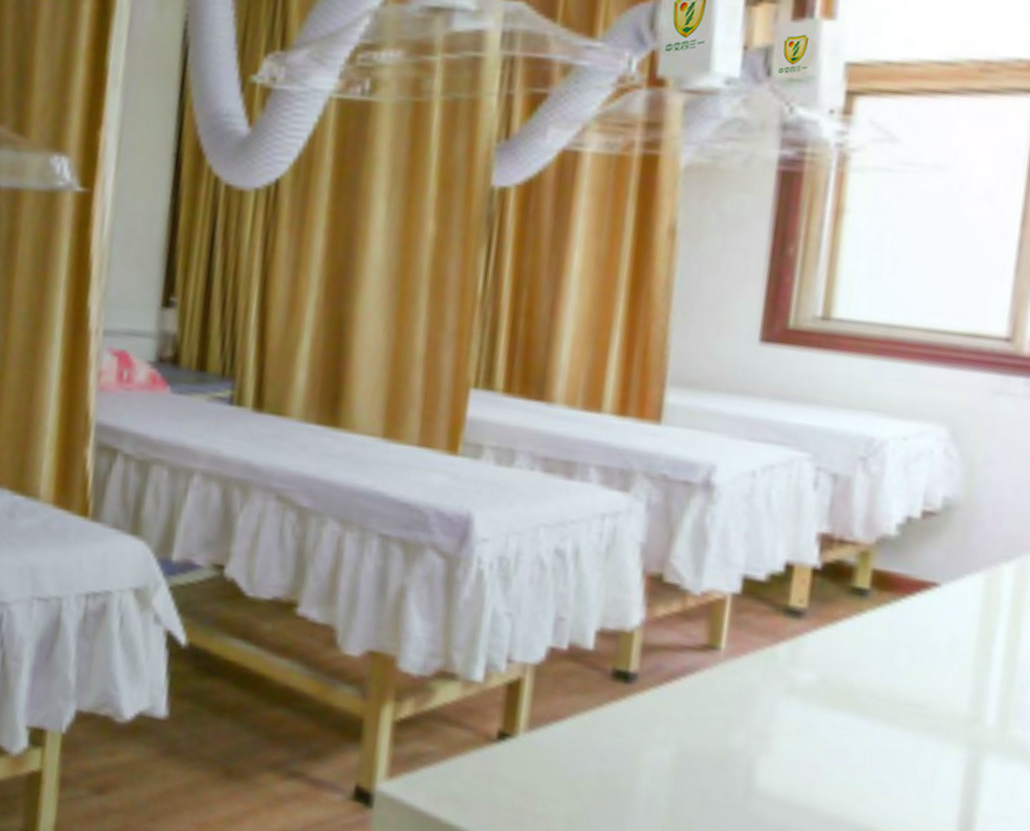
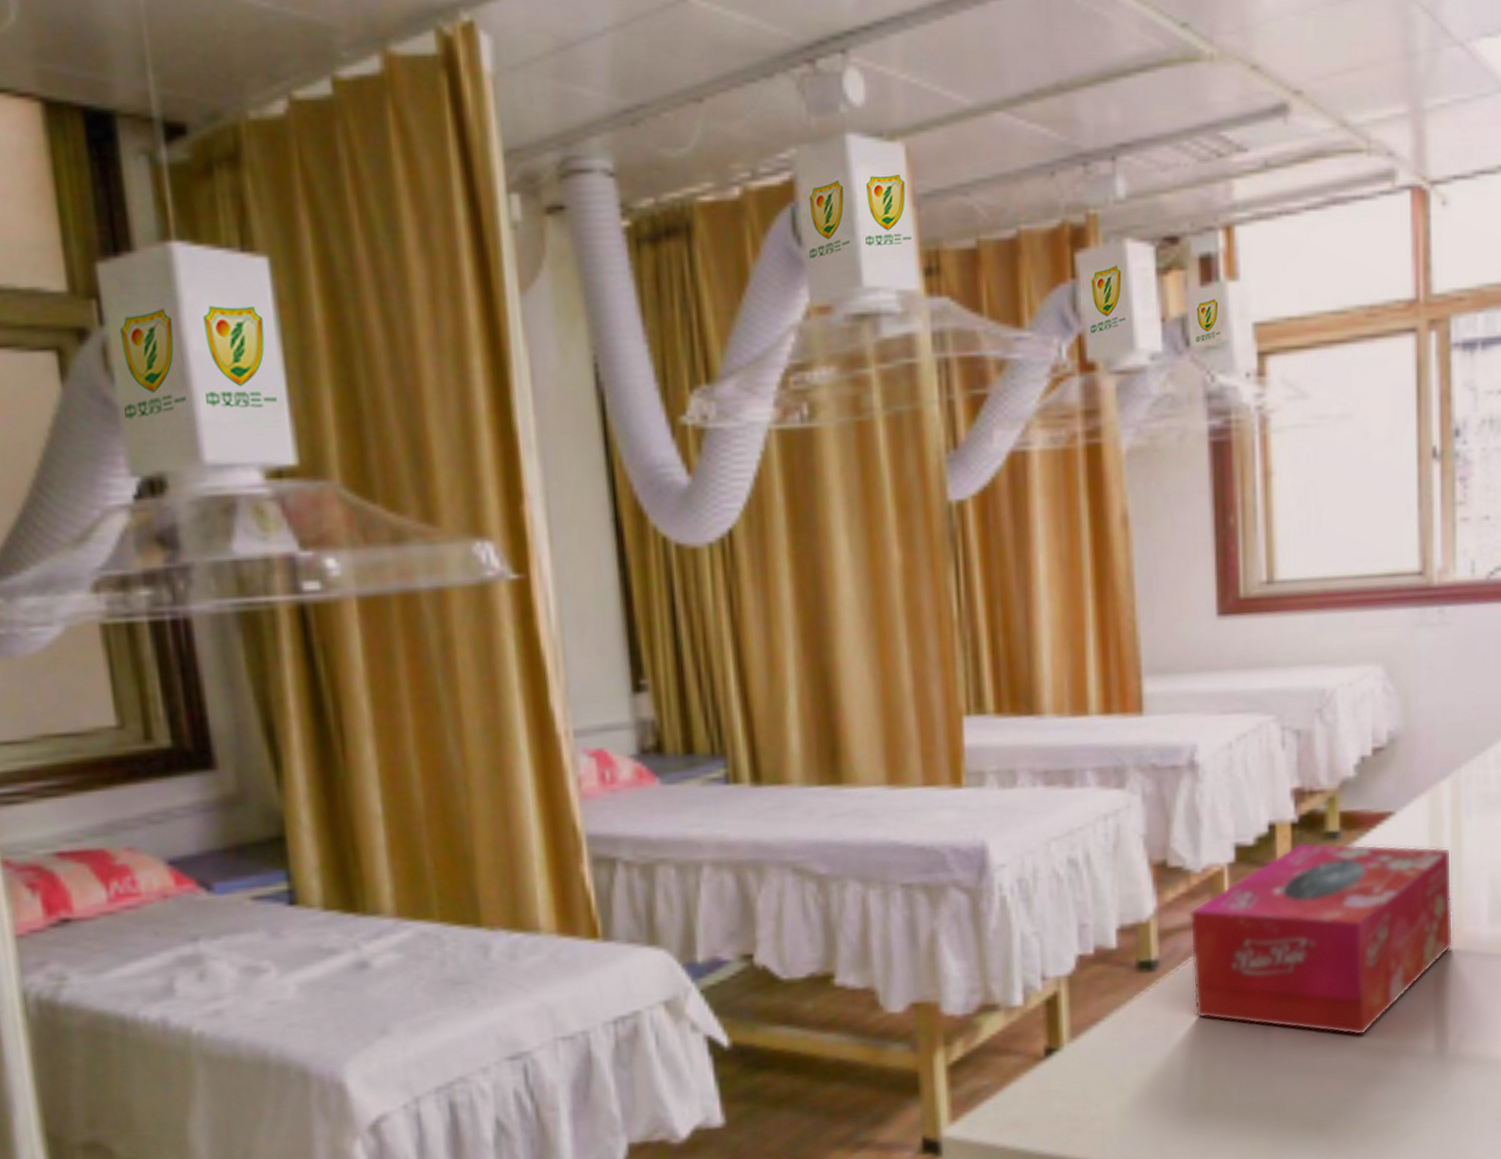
tissue box: none [670,591,1006,815] -> present [1189,842,1453,1036]

